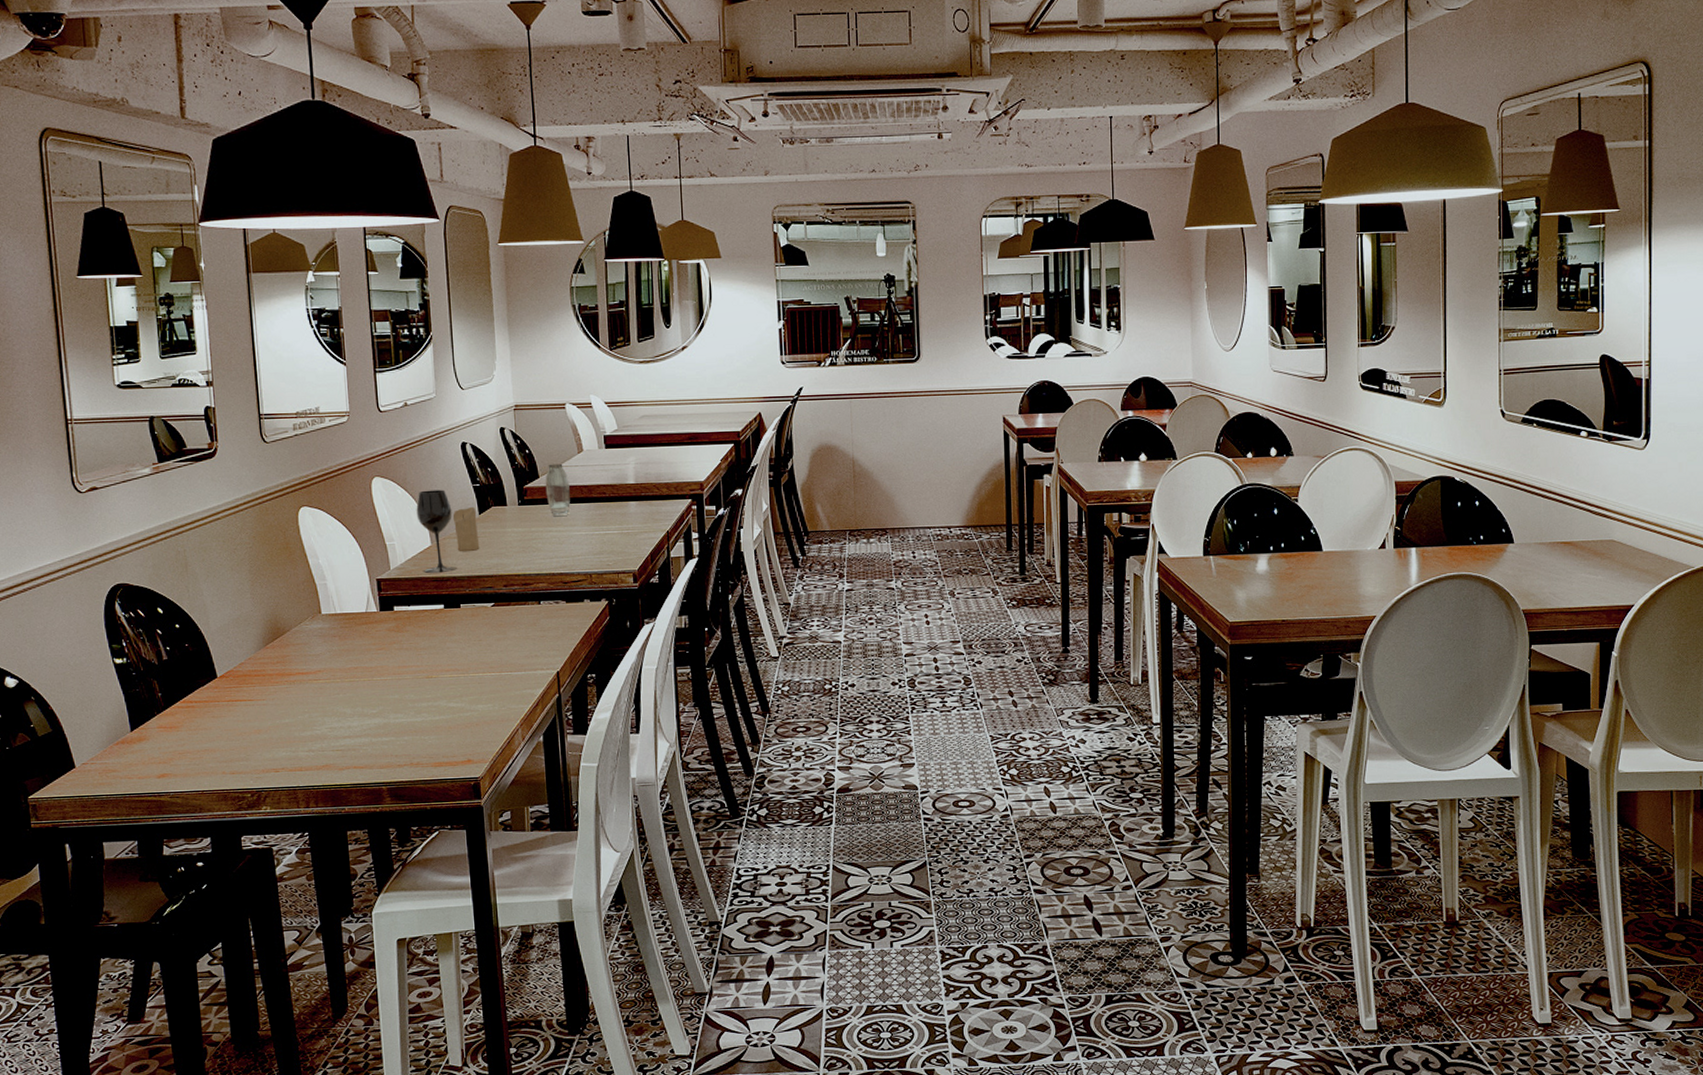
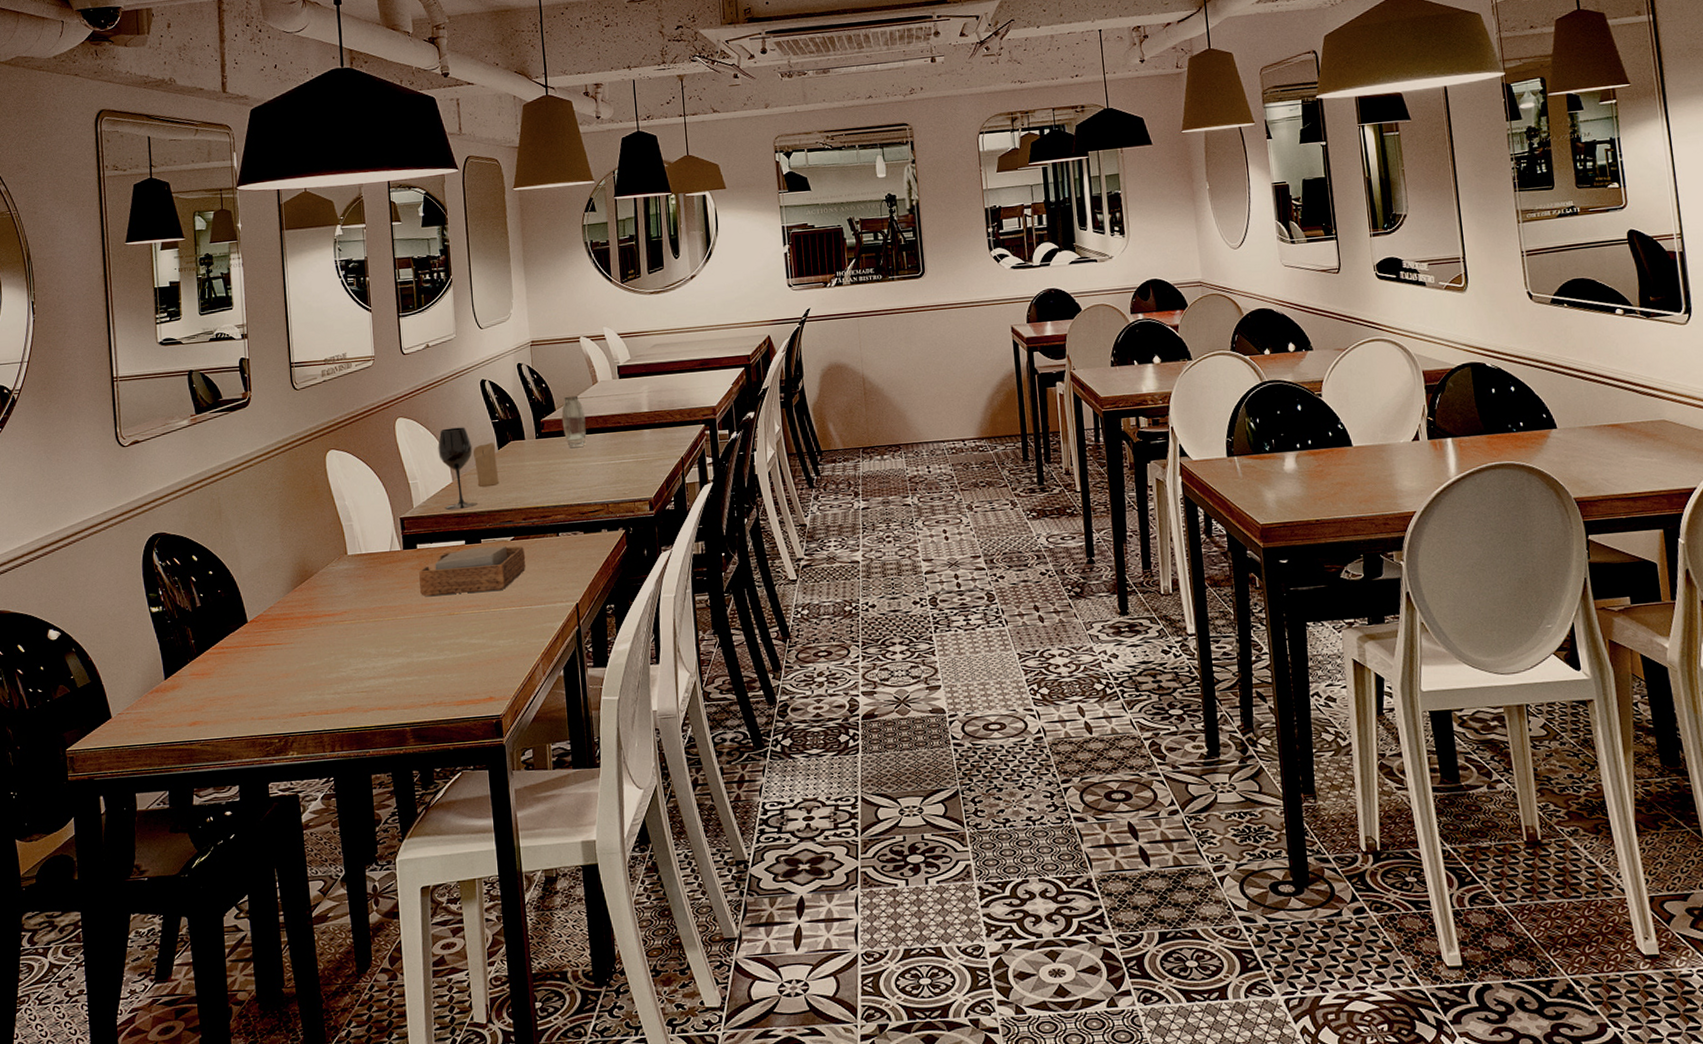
napkin holder: none [396,611,507,659] -> present [419,546,526,597]

